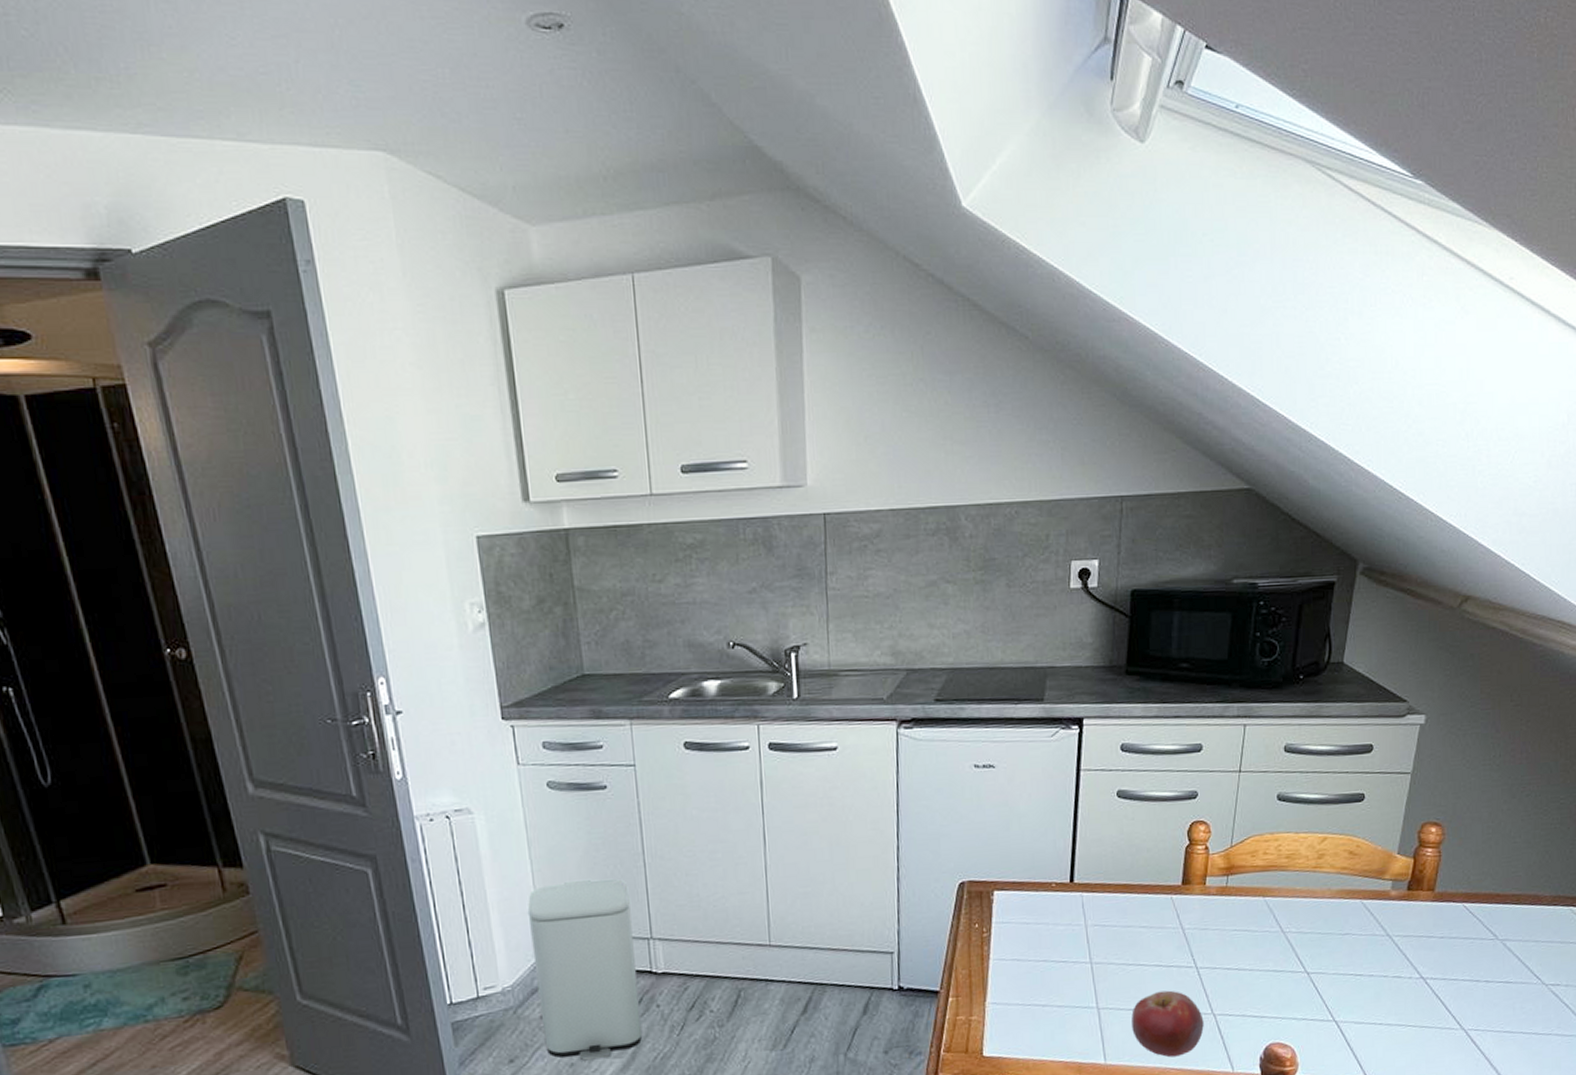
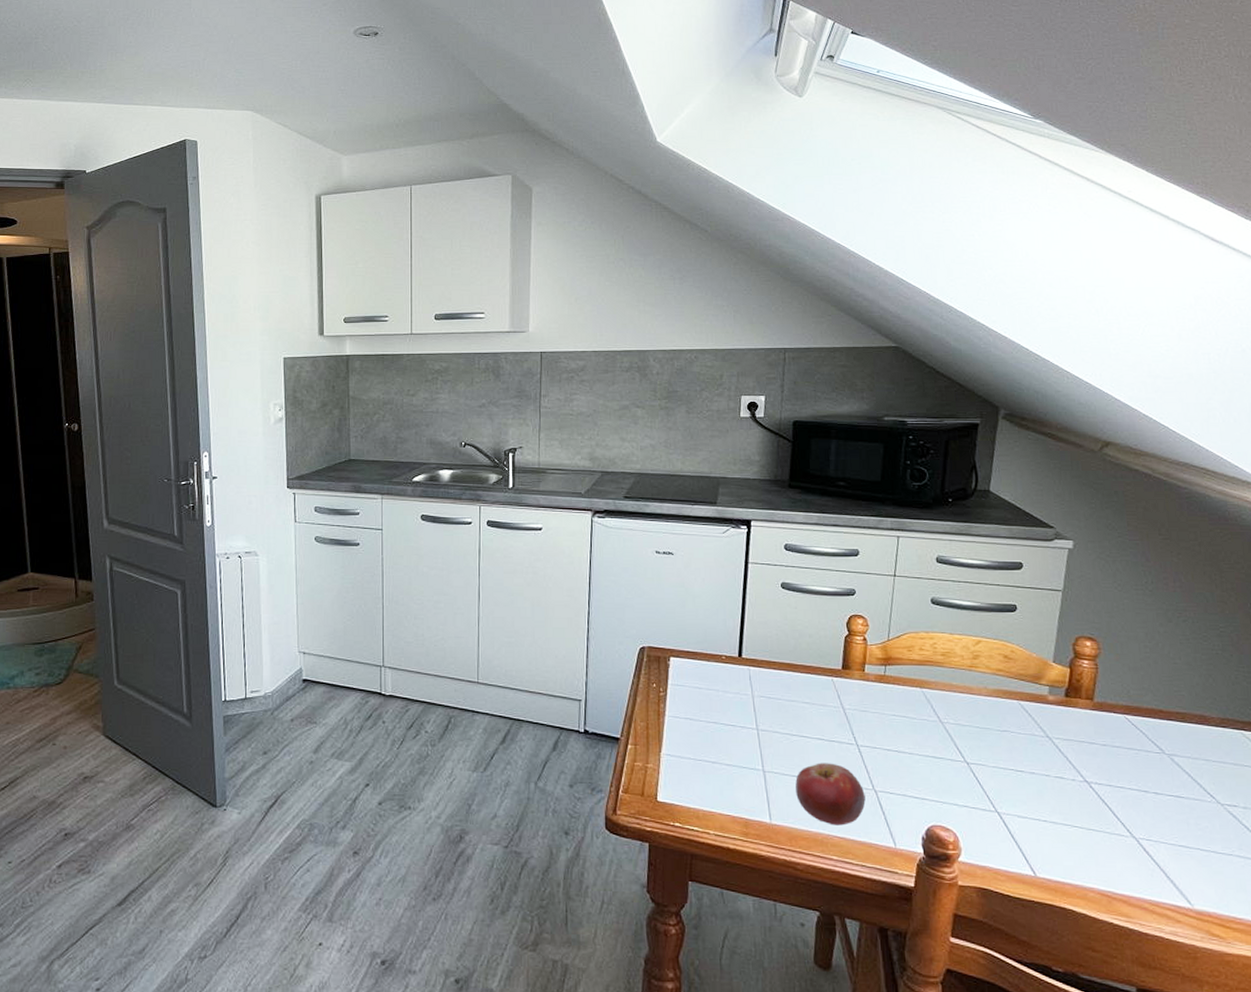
pedal bin: present [527,879,643,1061] -> none [290,615,370,761]

